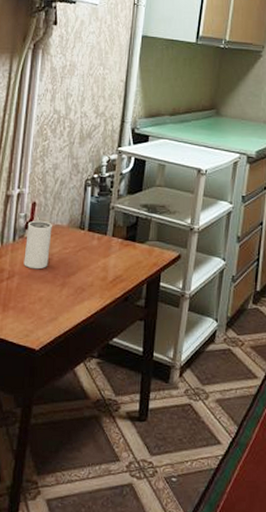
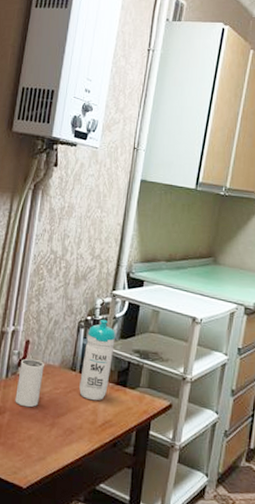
water bottle: none [89,176,123,258] -> present [79,319,116,401]

